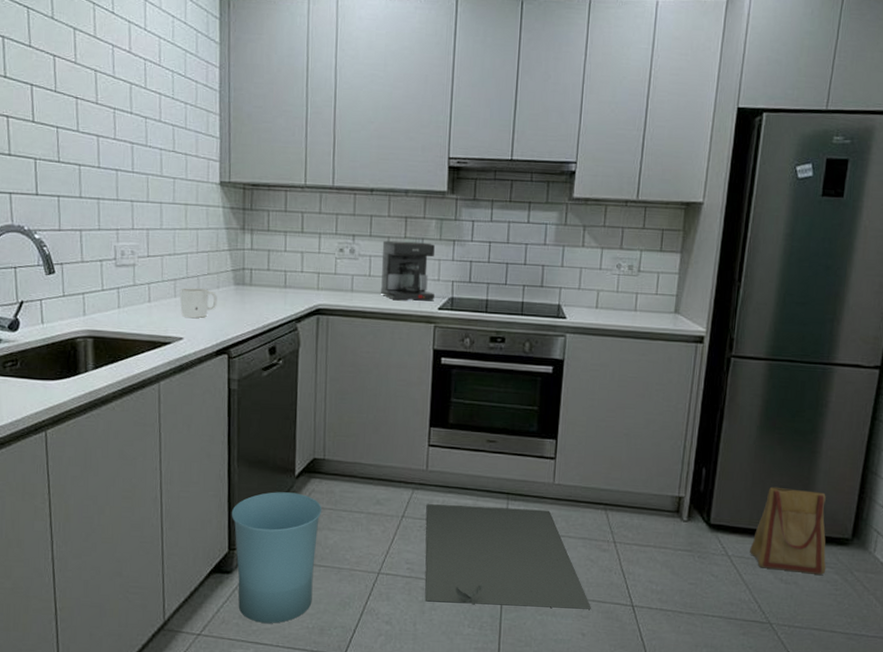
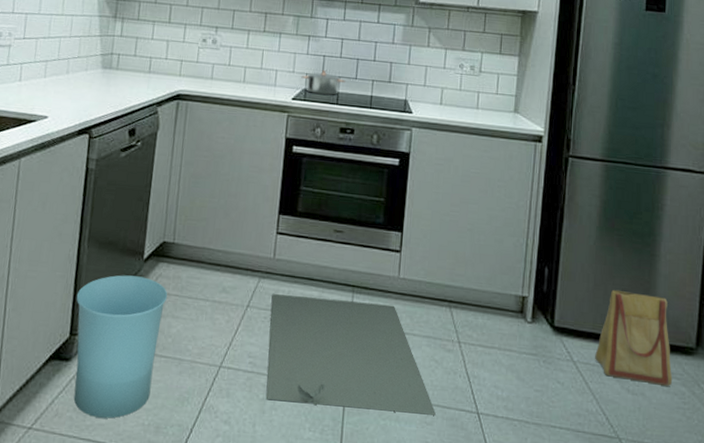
mug: present [179,288,217,318] -> none [48,69,85,98]
coffee maker: present [380,240,436,301] -> none [238,33,291,91]
cooking pot: none [447,276,495,303] -> present [301,69,346,95]

